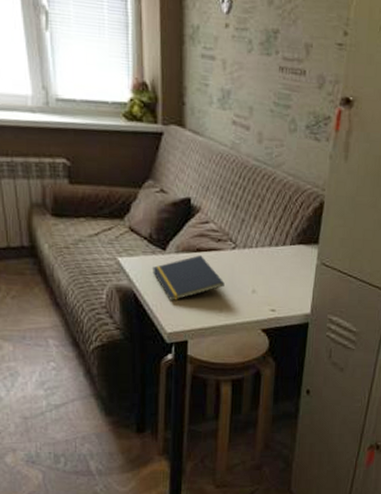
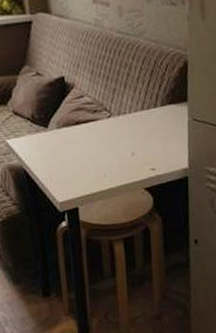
notepad: present [151,255,225,302] -> none [37,127,105,174]

